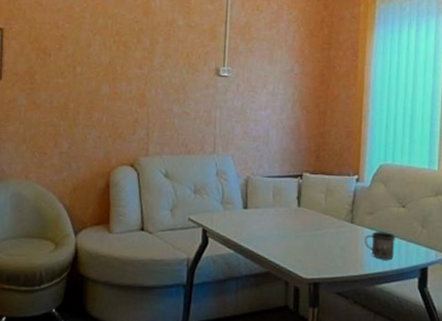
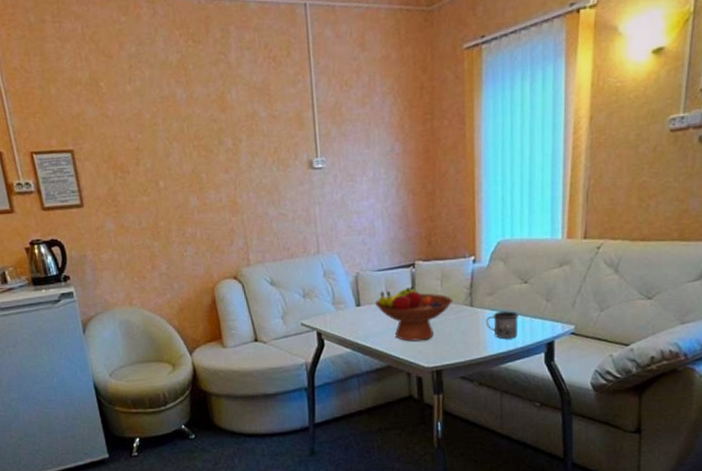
fruit bowl: none [261,197,336,251] -> present [374,287,454,342]

